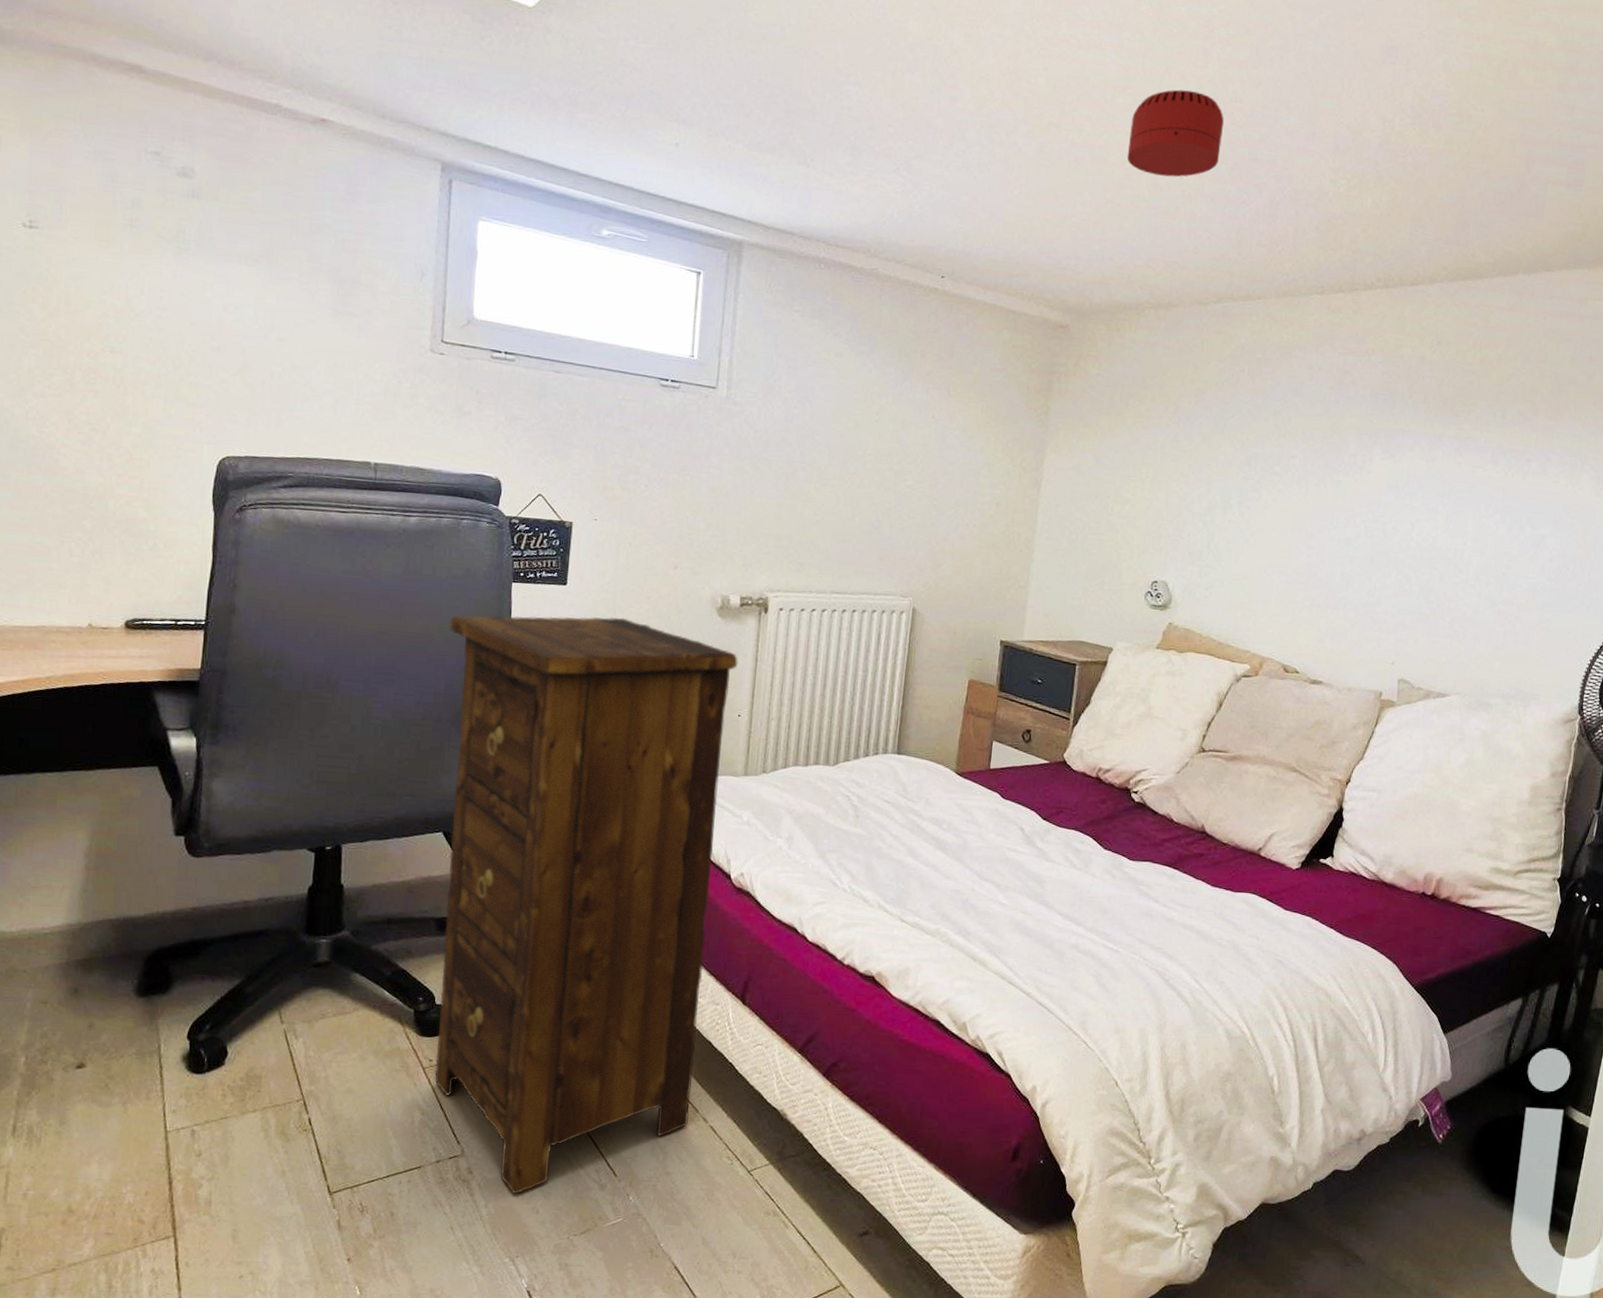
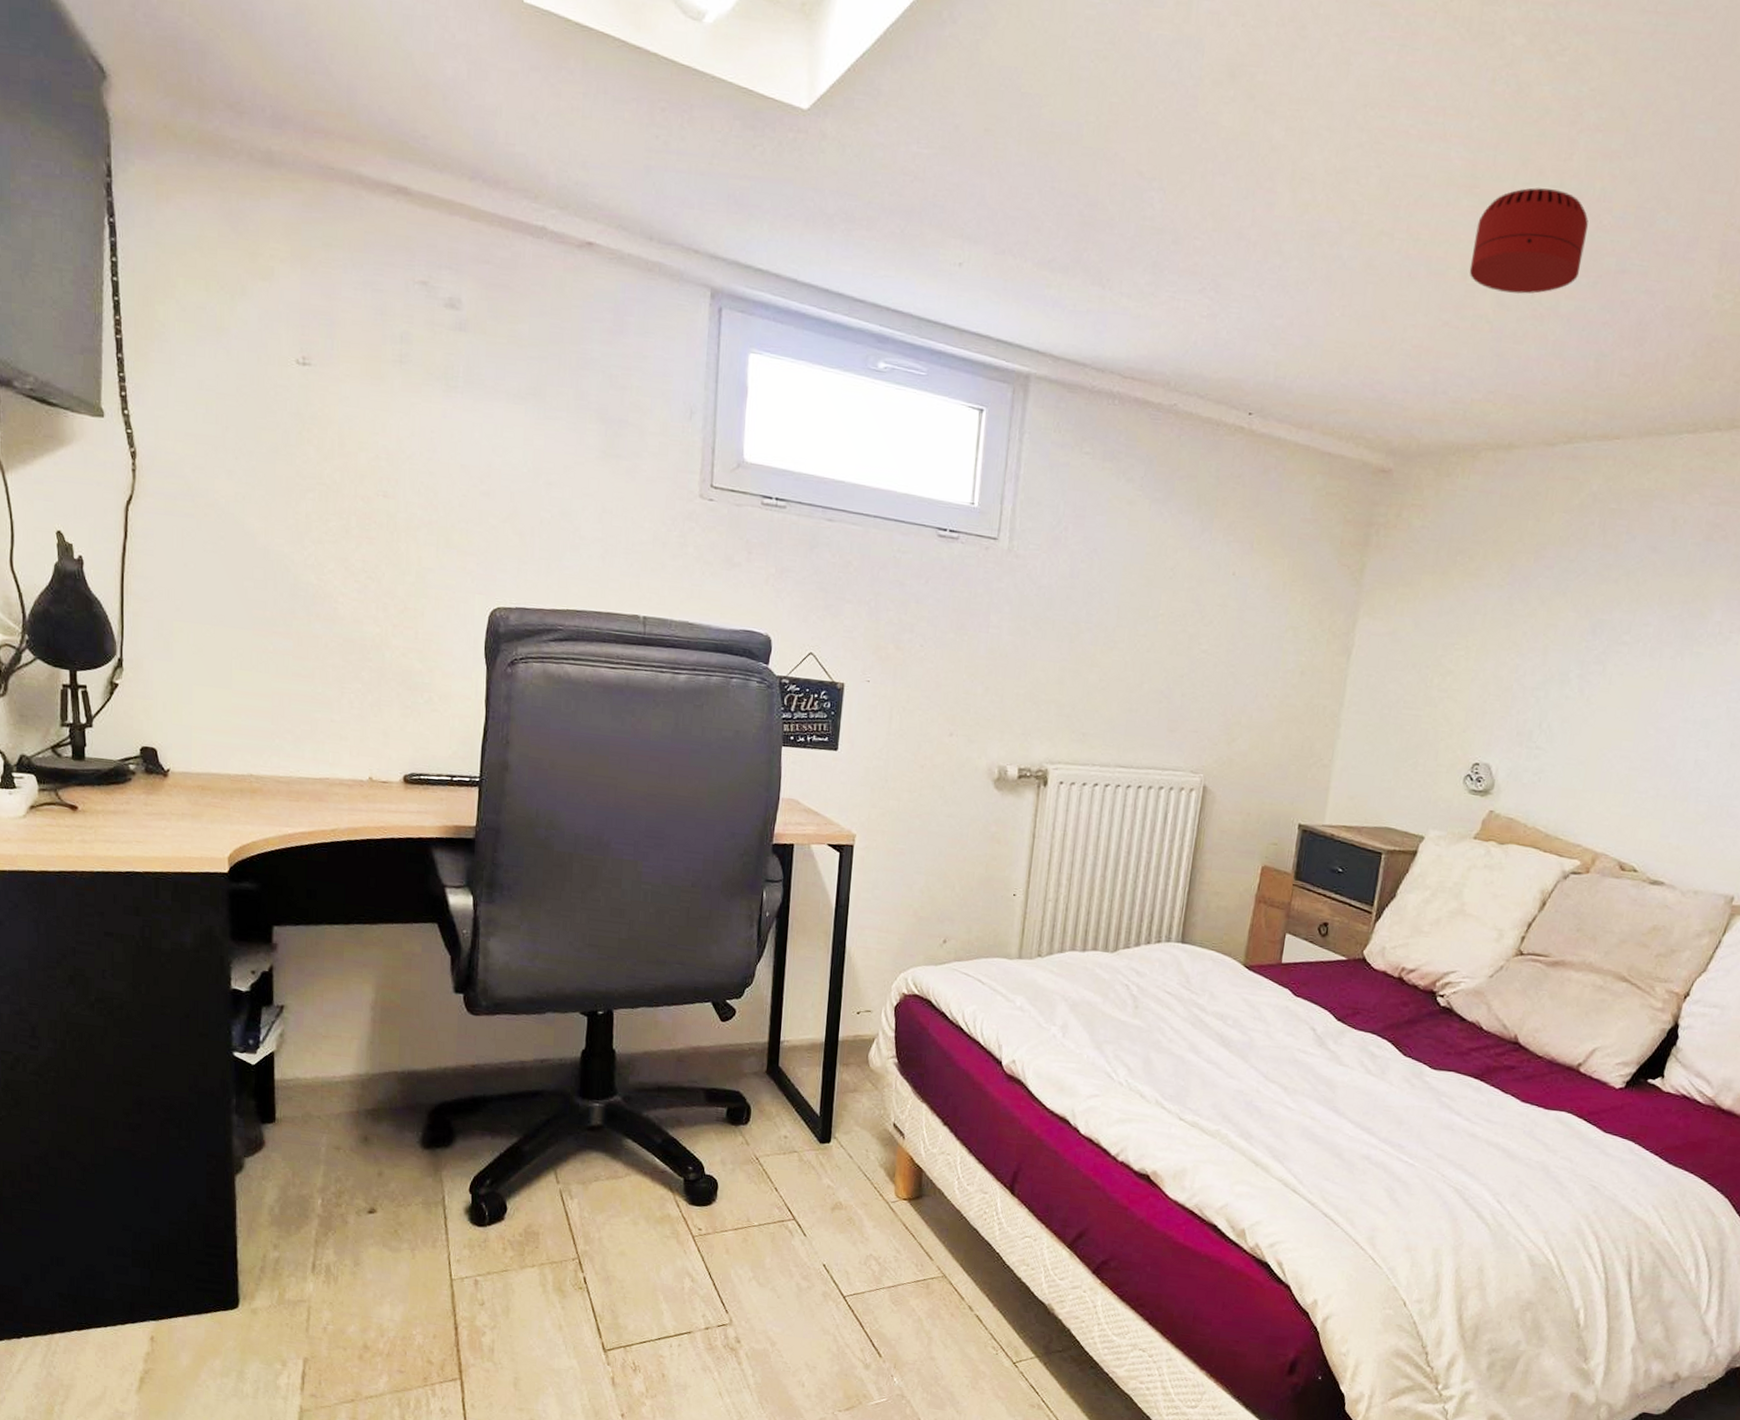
cabinet: present [434,616,738,1195] -> none [703,780,1015,1367]

